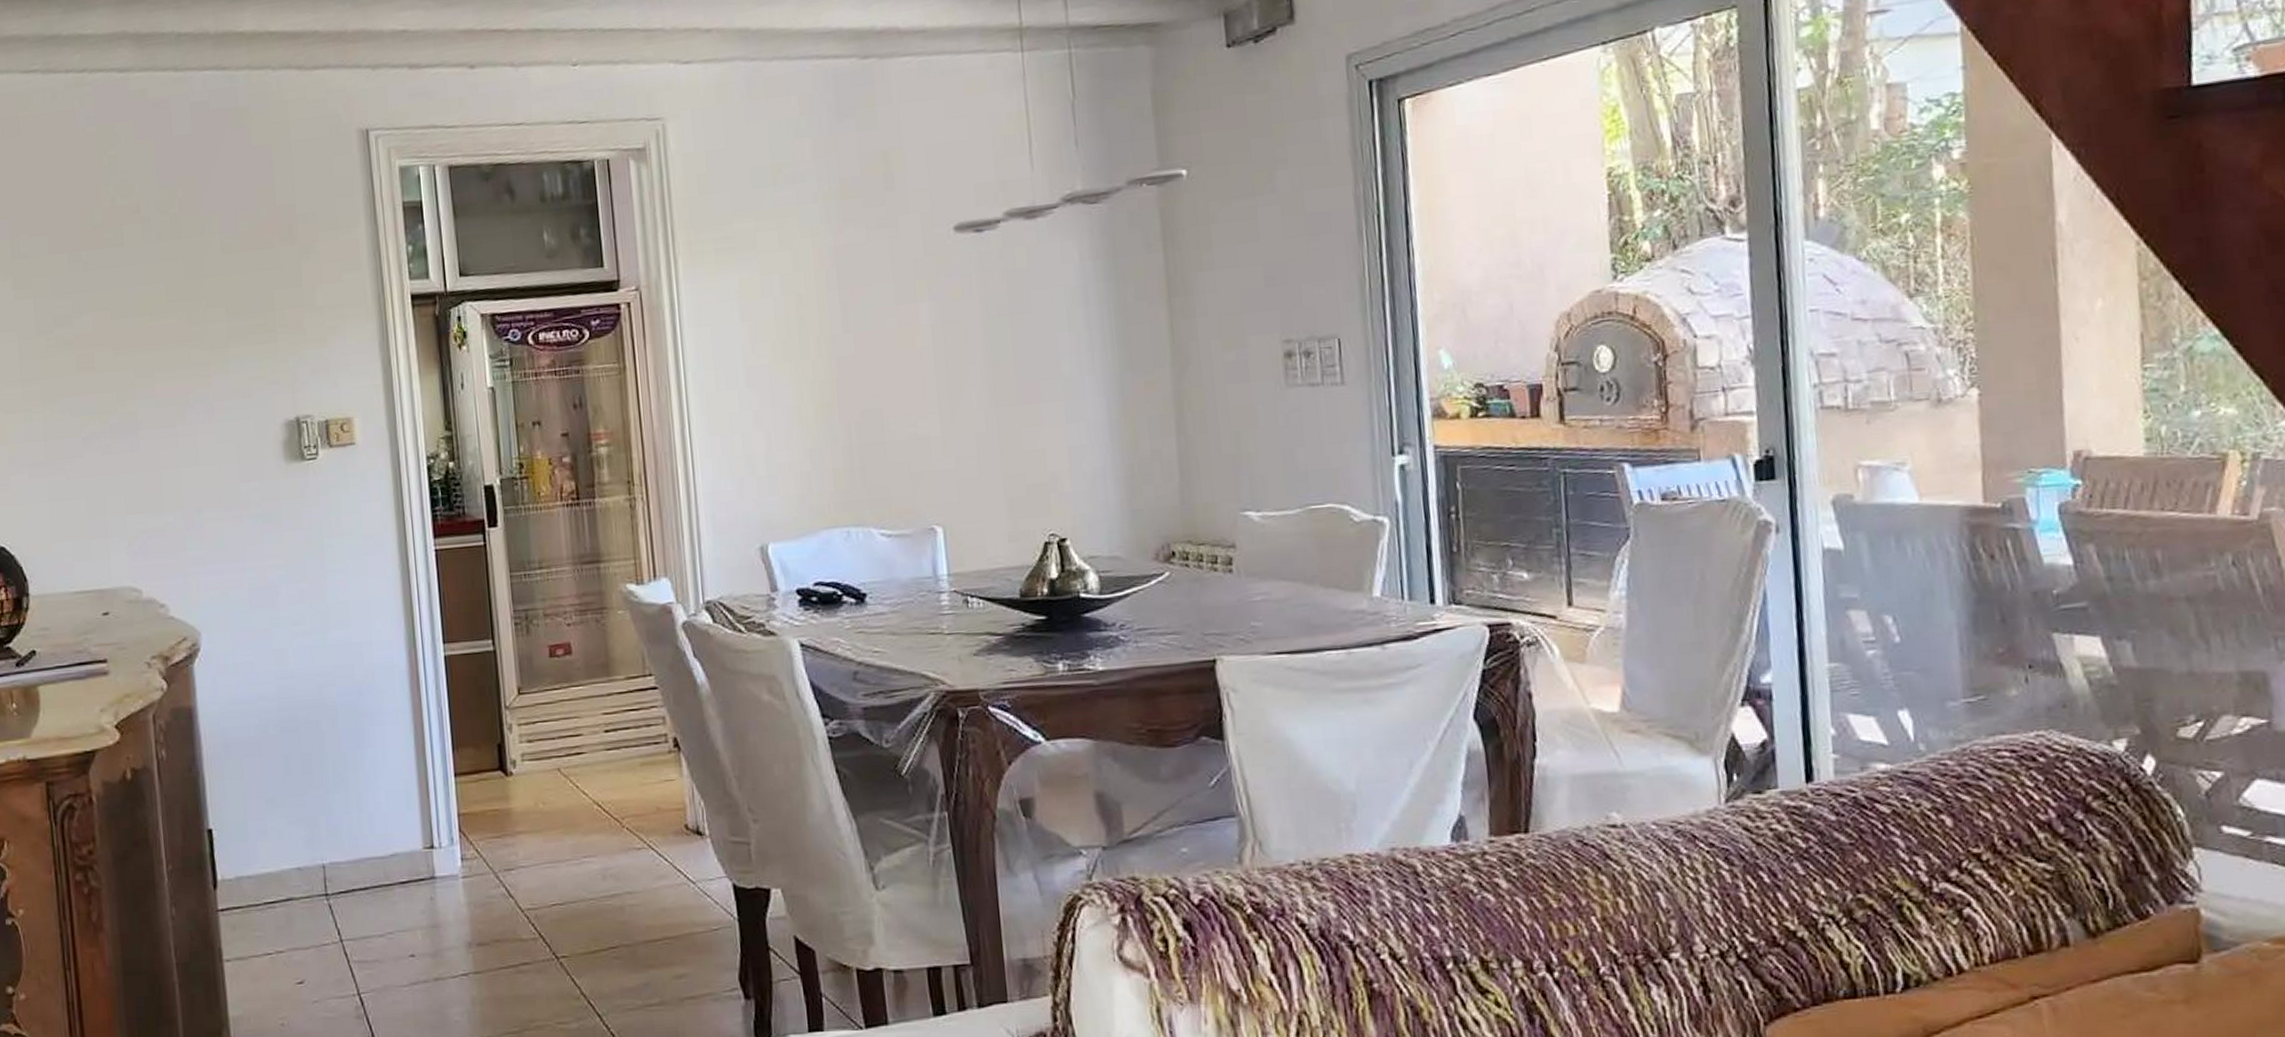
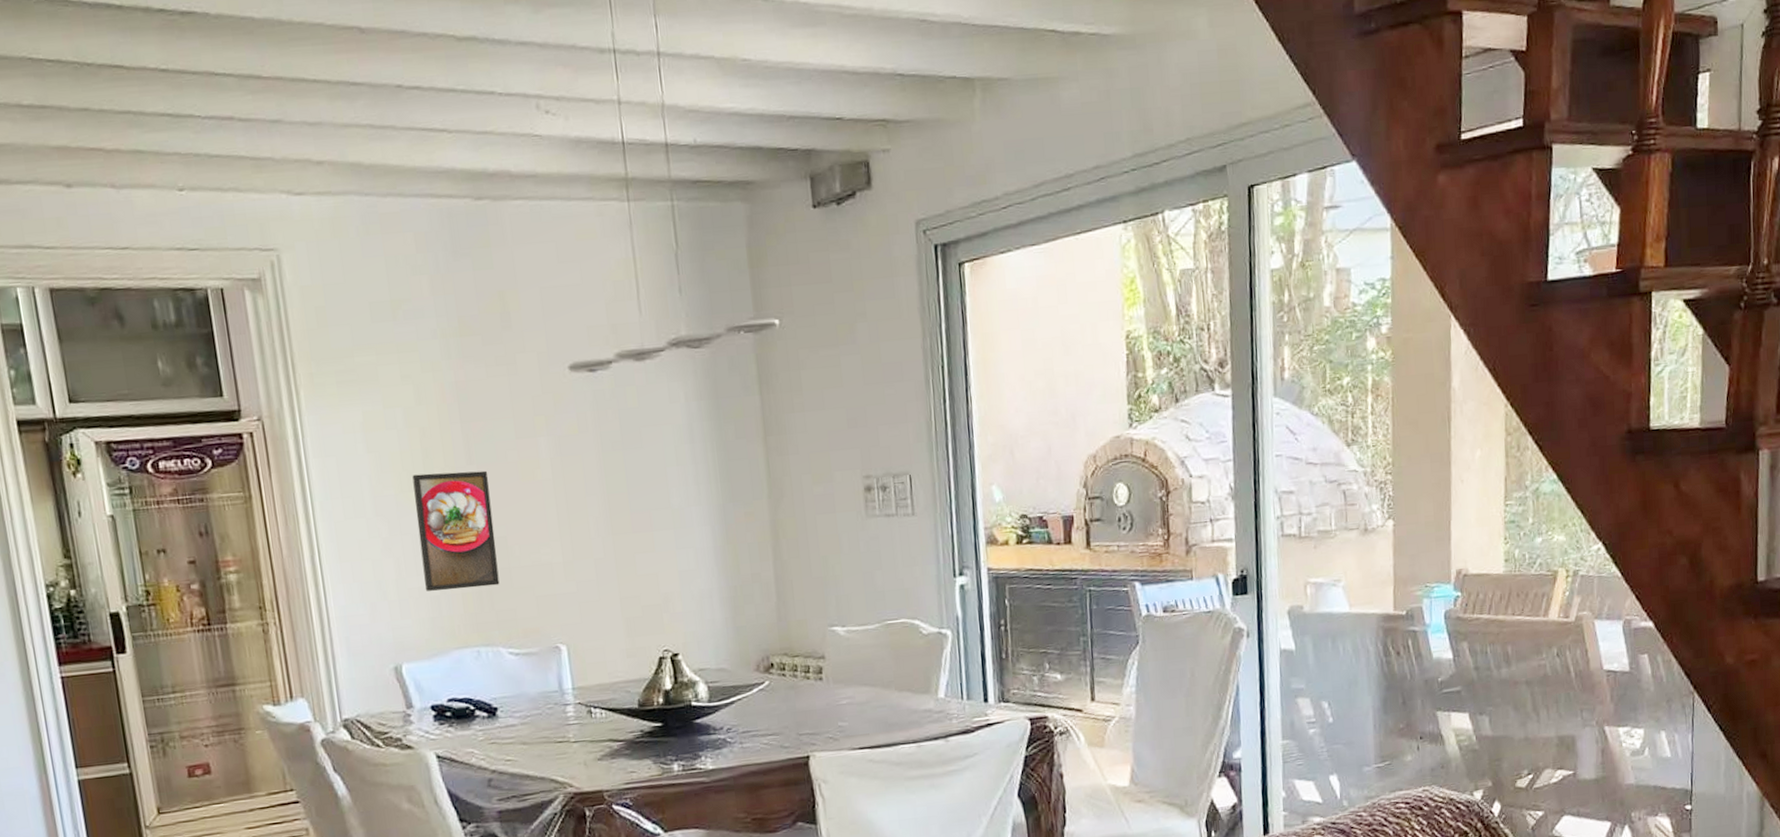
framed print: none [786,338,873,467] -> present [412,470,500,591]

